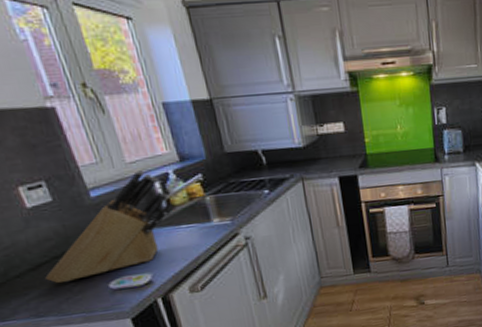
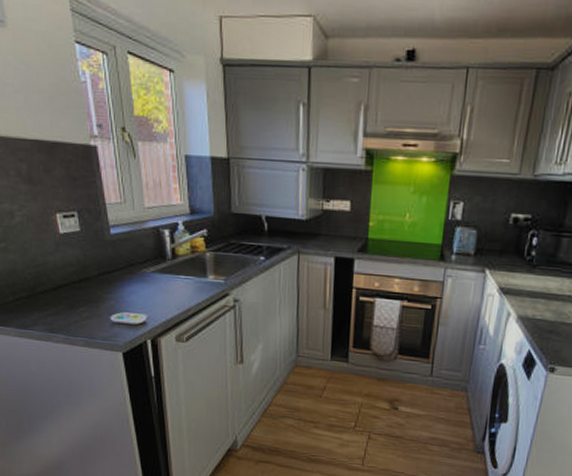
knife block: present [45,169,174,283] -> none [63,215,178,307]

